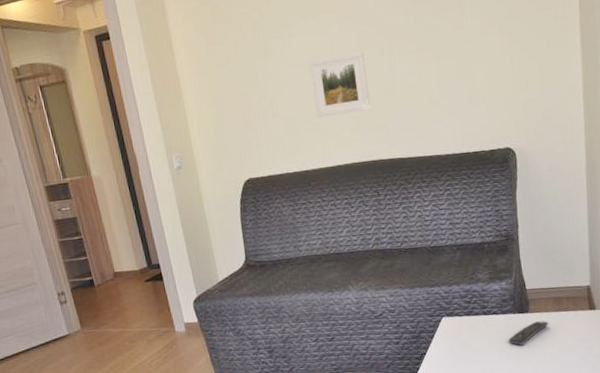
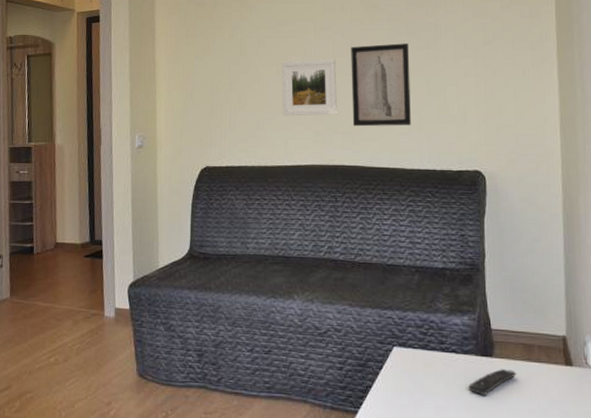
wall art: none [377,26,443,120] -> present [351,43,411,127]

